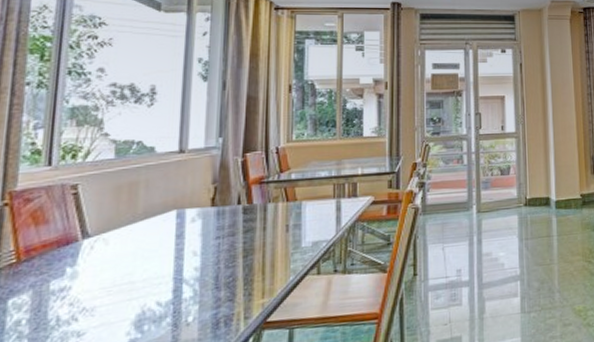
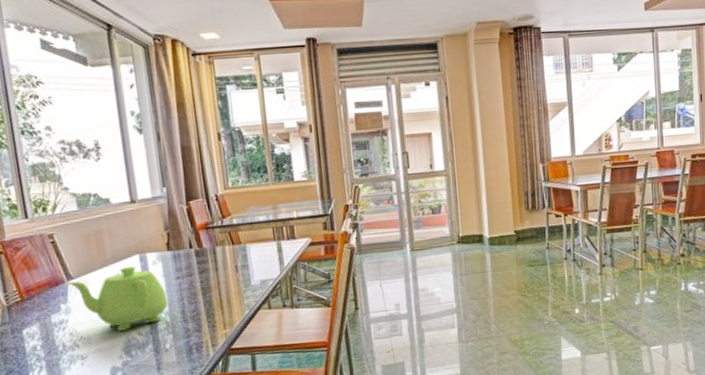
teapot: none [80,224,201,301] -> present [66,266,168,331]

